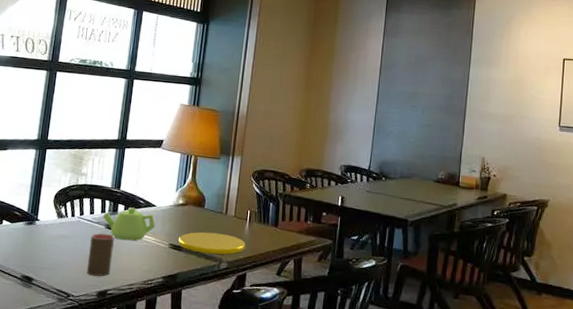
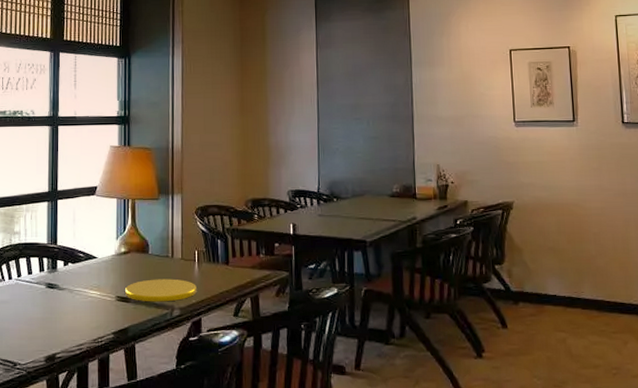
cup: present [86,233,115,276] -> none [31,293,57,340]
teapot: present [103,207,156,241] -> none [42,262,99,298]

